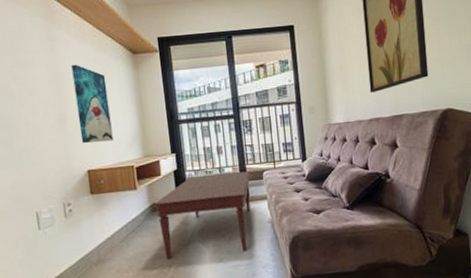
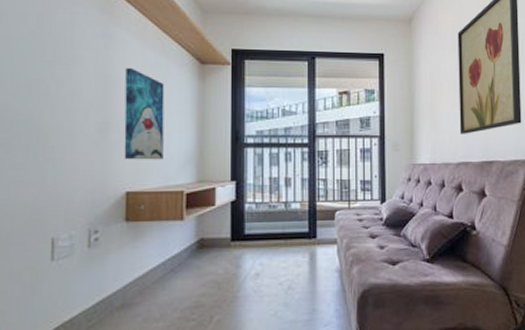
coffee table: present [153,171,251,260] -> none [201,209,319,309]

